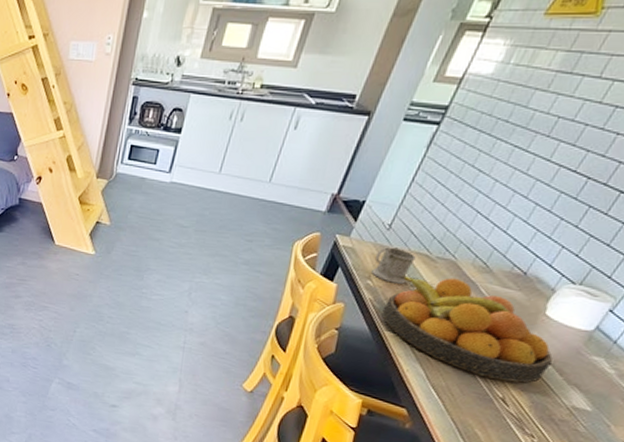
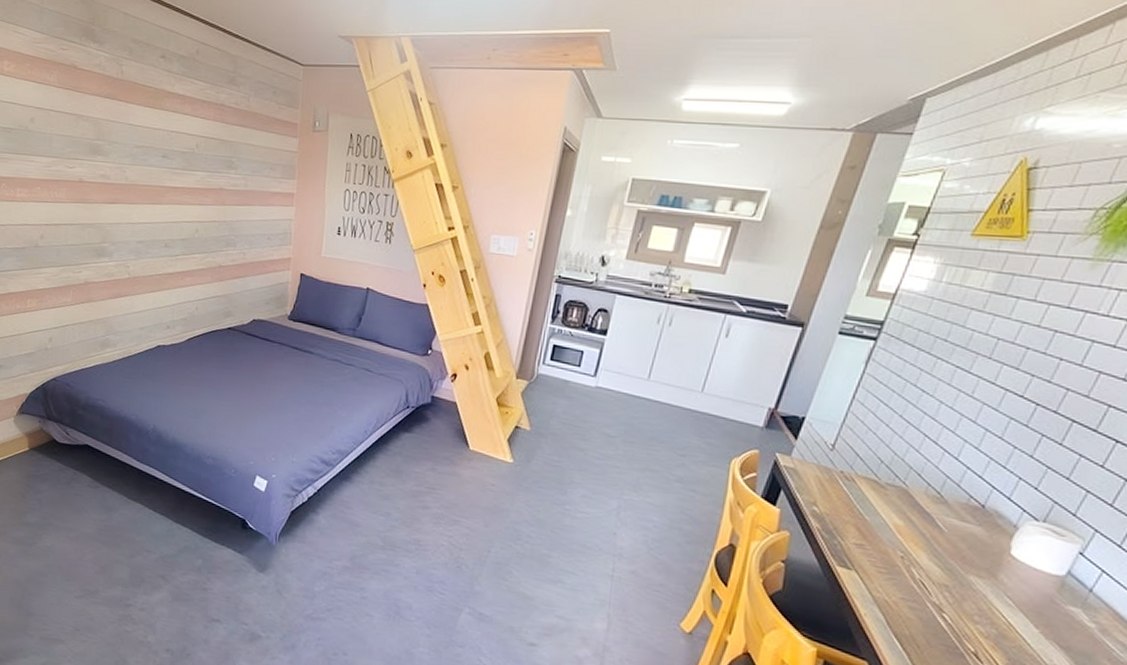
mug: present [372,245,416,284] -> none [817,468,864,513]
fruit bowl: present [381,275,553,383] -> none [831,502,1025,635]

